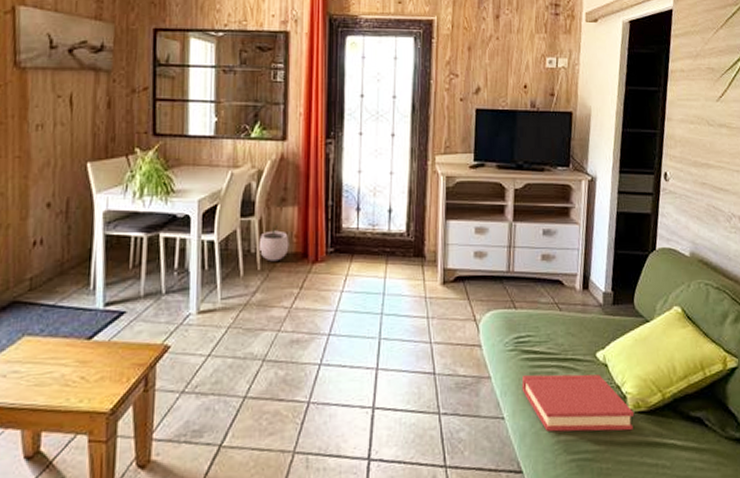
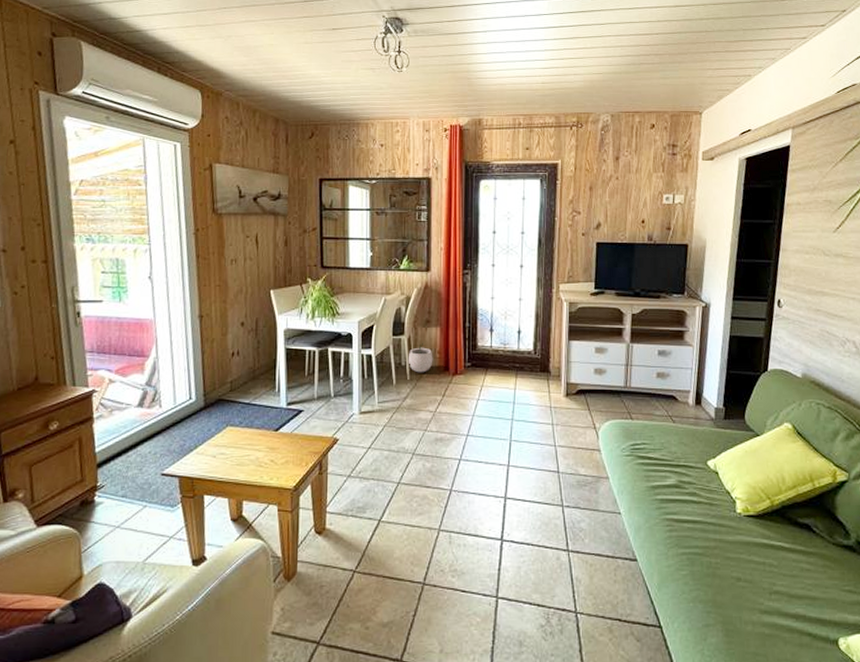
hardback book: present [521,374,634,432] -> none [637,477,742,532]

